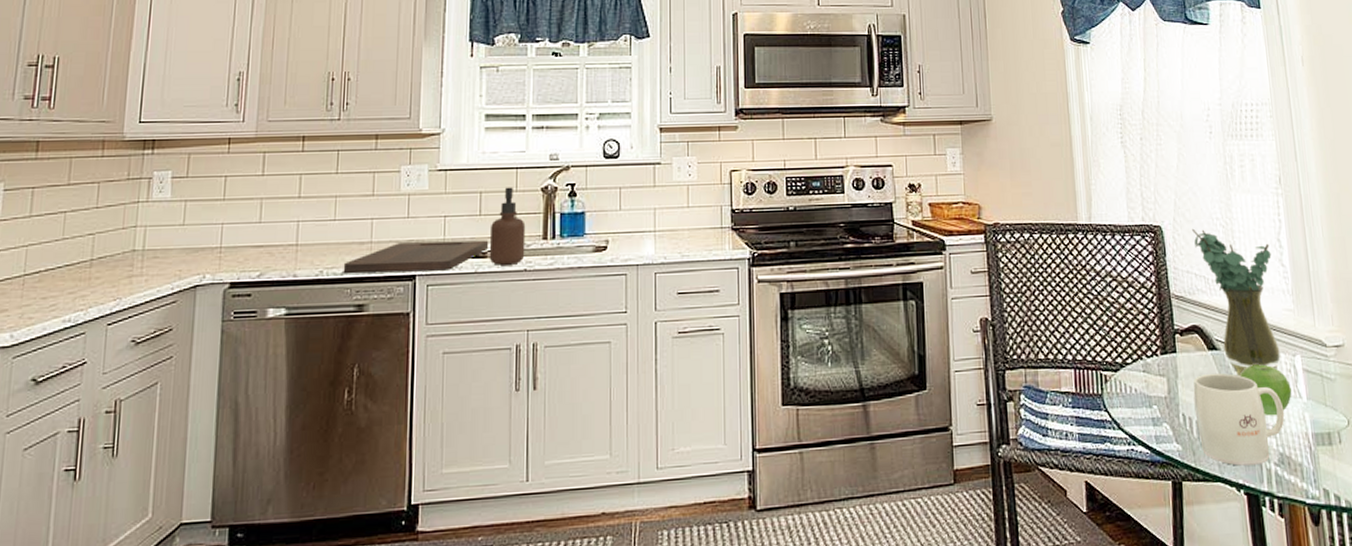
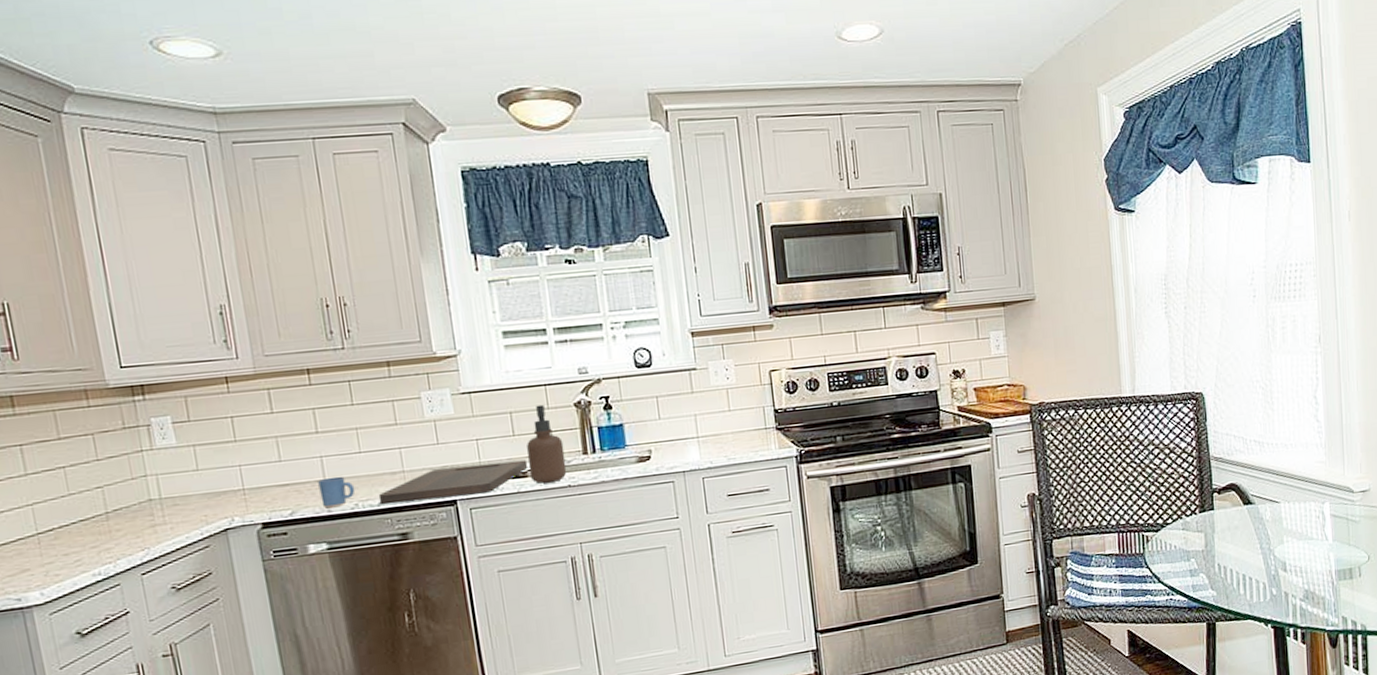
mug: none [289,242,323,273] -> present [318,476,355,509]
vase: present [1192,228,1281,377] -> none [1233,392,1311,527]
mug: present [1193,373,1285,466] -> none [1228,524,1312,605]
fruit: present [1239,364,1292,416] -> none [1272,513,1319,559]

